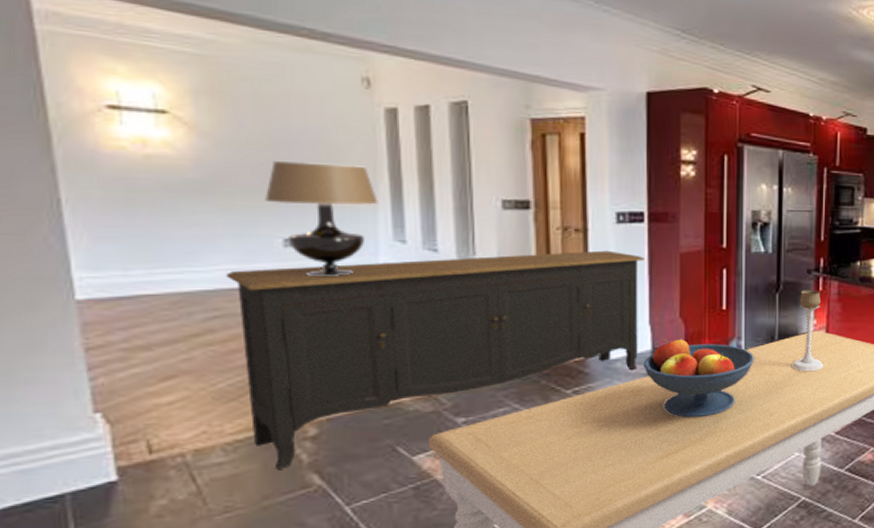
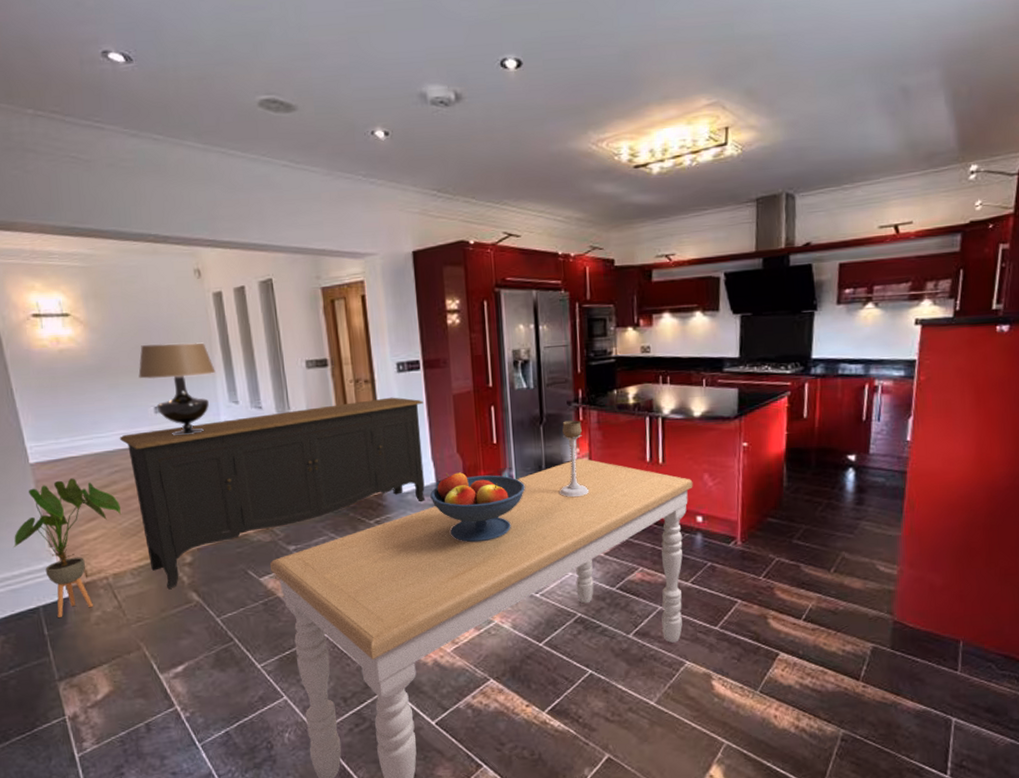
house plant: none [32,322,216,508] -> present [14,478,121,617]

